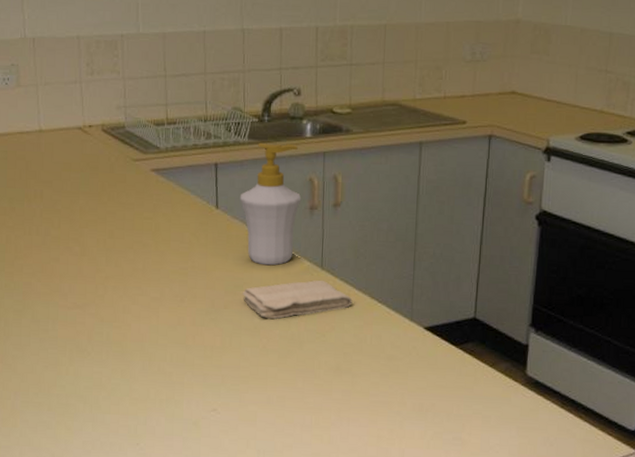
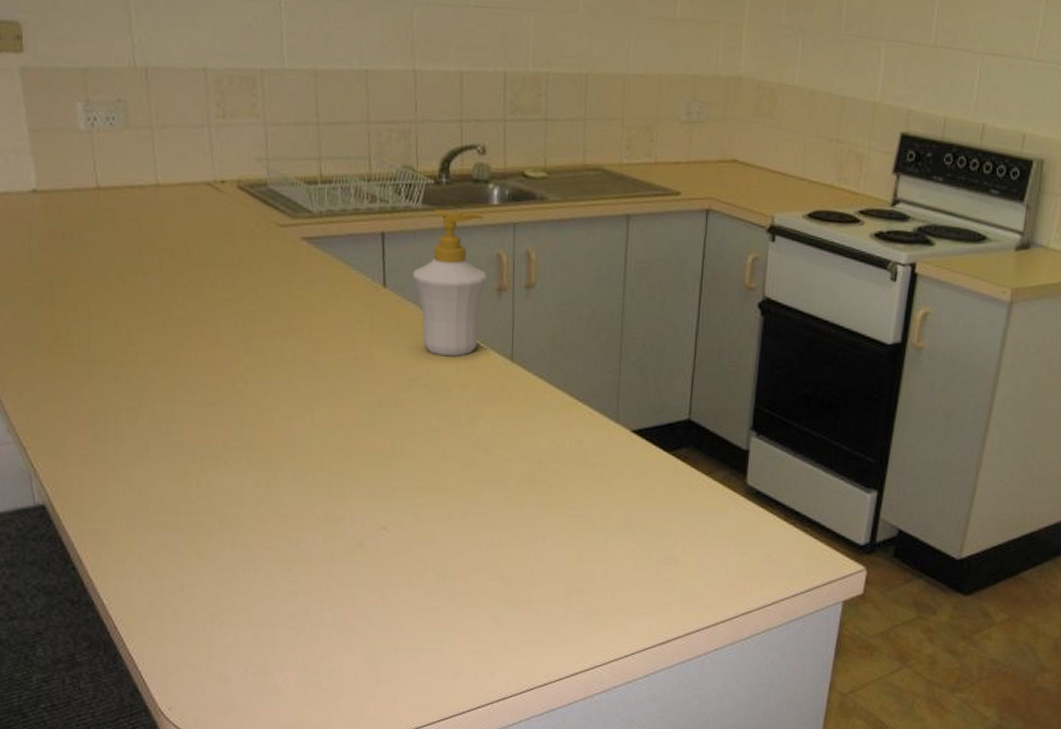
washcloth: present [242,280,353,320] -> none [416,374,549,421]

